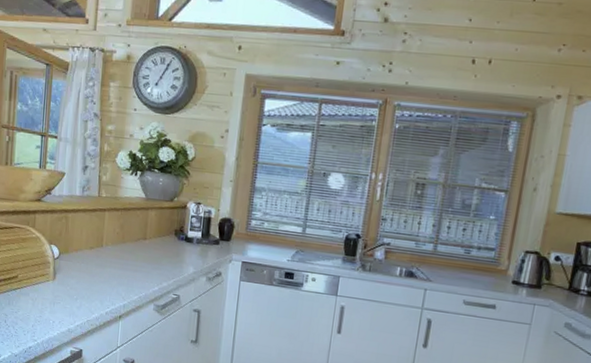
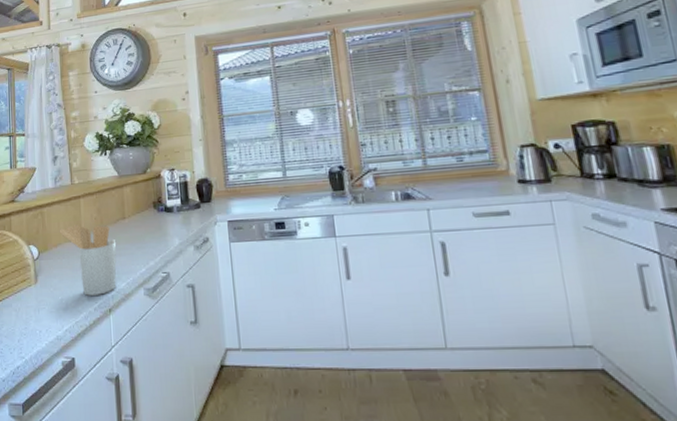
utensil holder: none [81,234,135,302] -> present [59,224,117,296]

